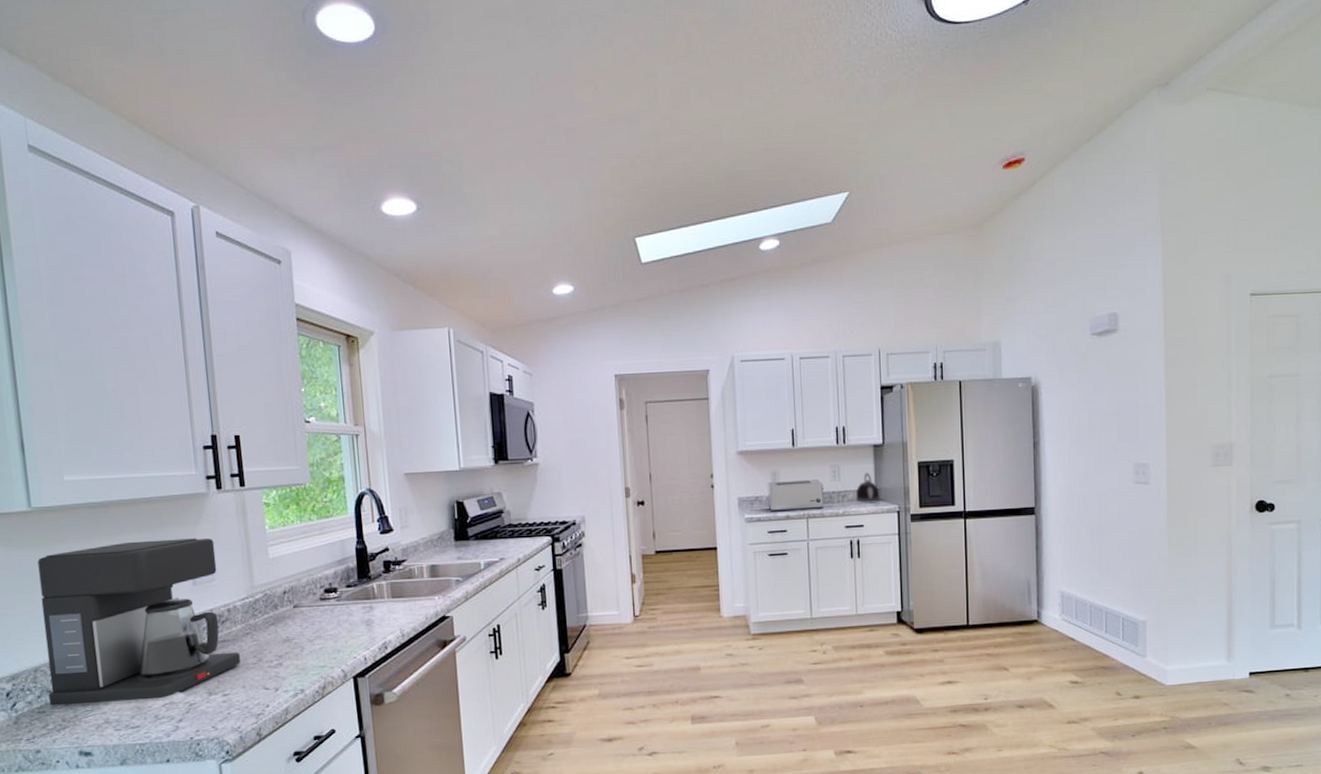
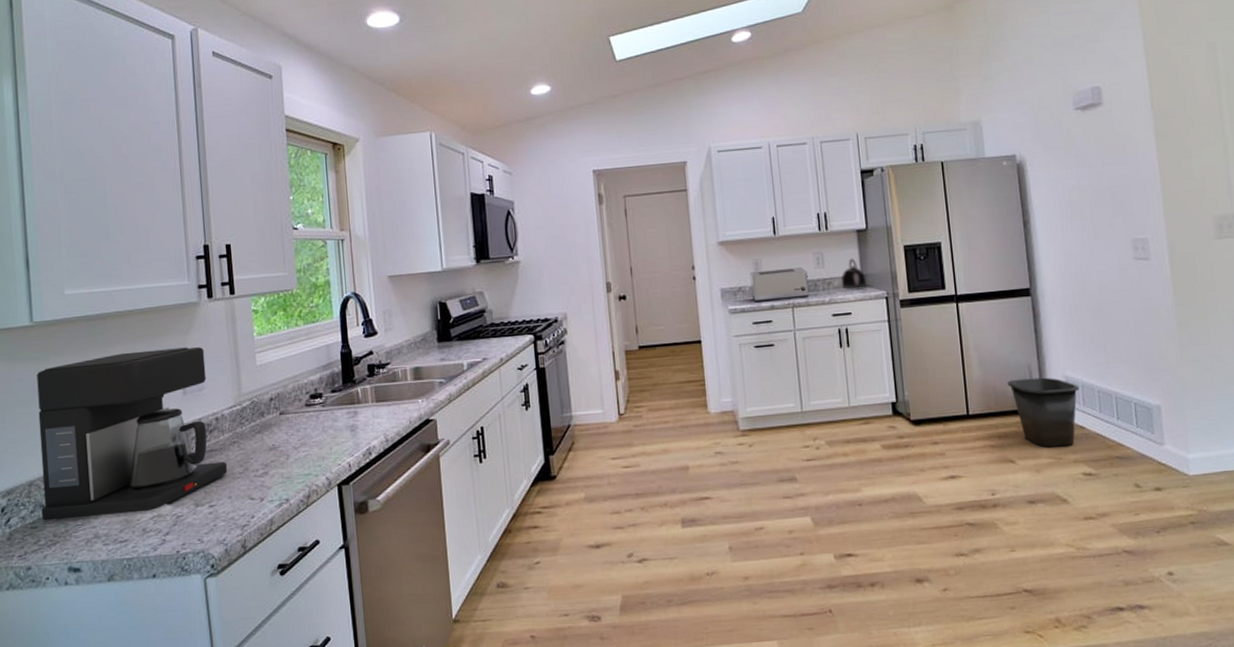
waste bin: none [1007,592,1073,657] -> present [1007,377,1079,448]

